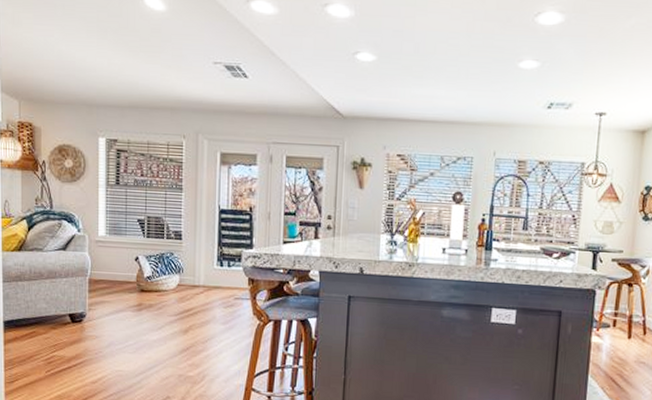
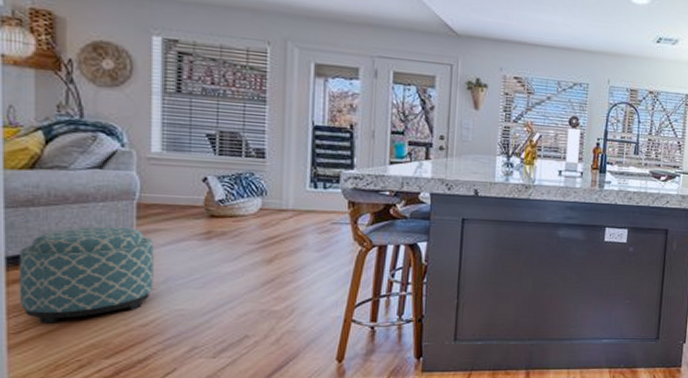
ottoman: none [11,298,101,376] -> present [18,226,154,323]

